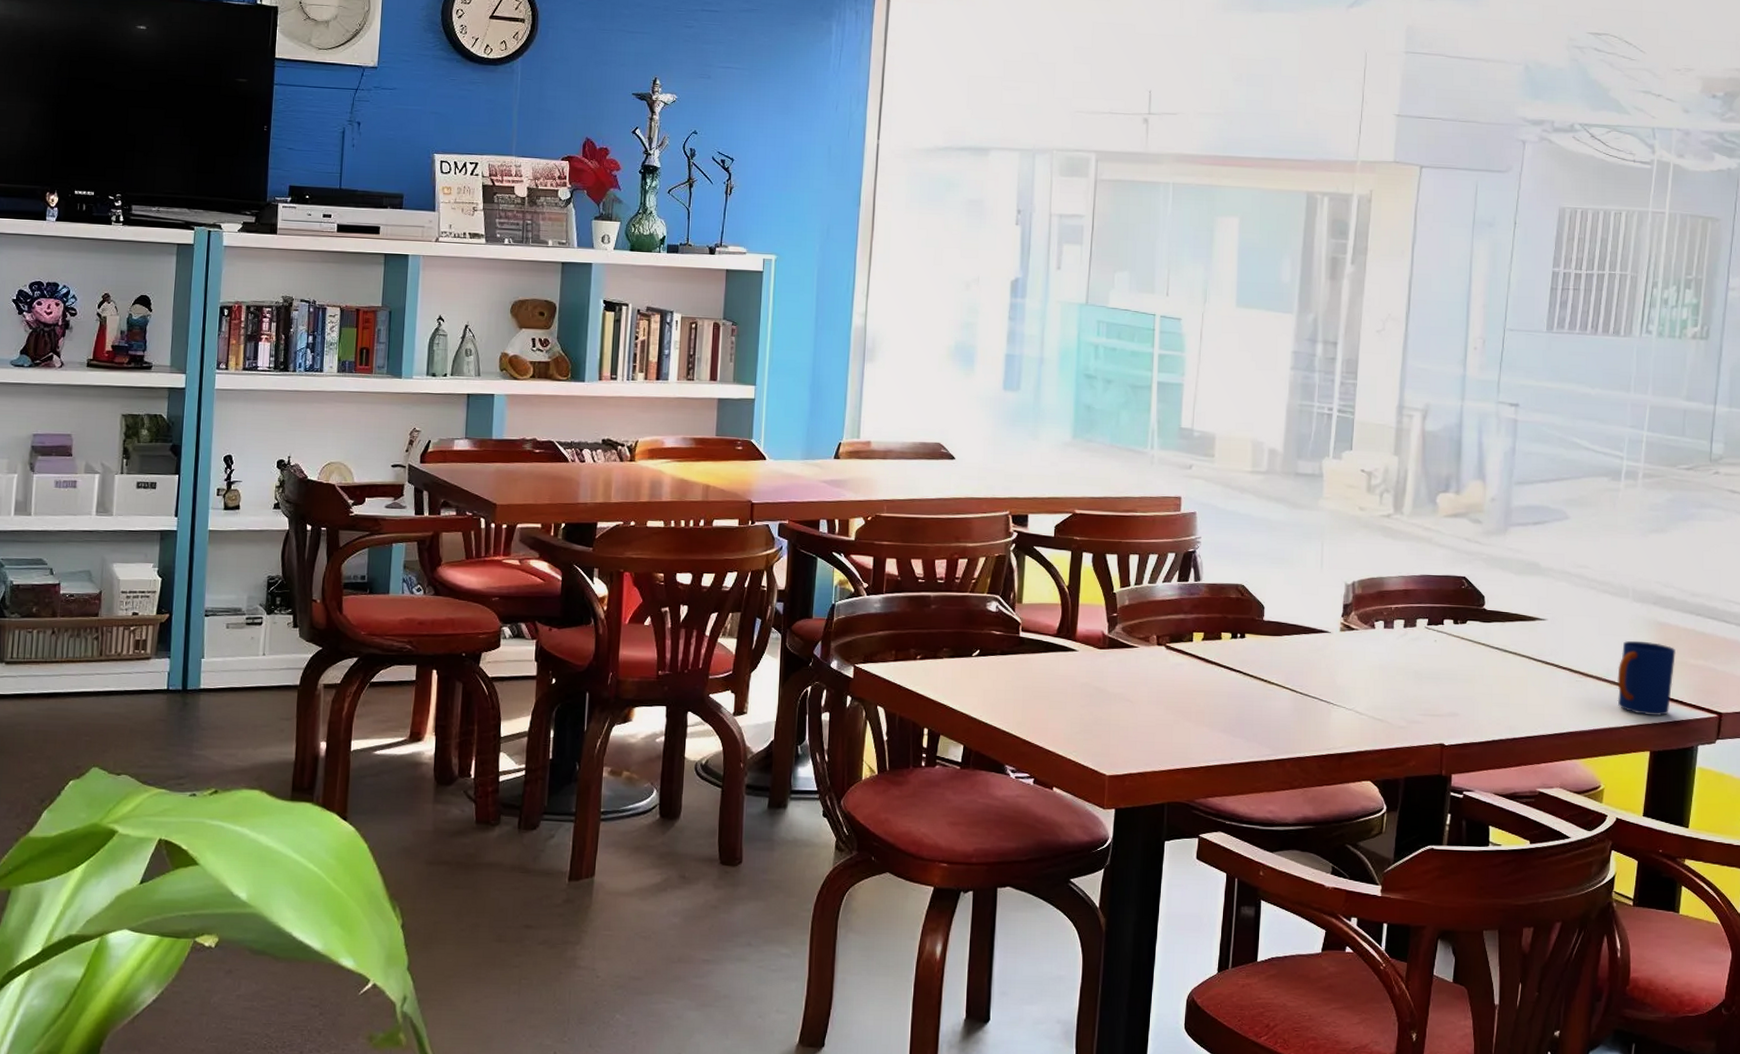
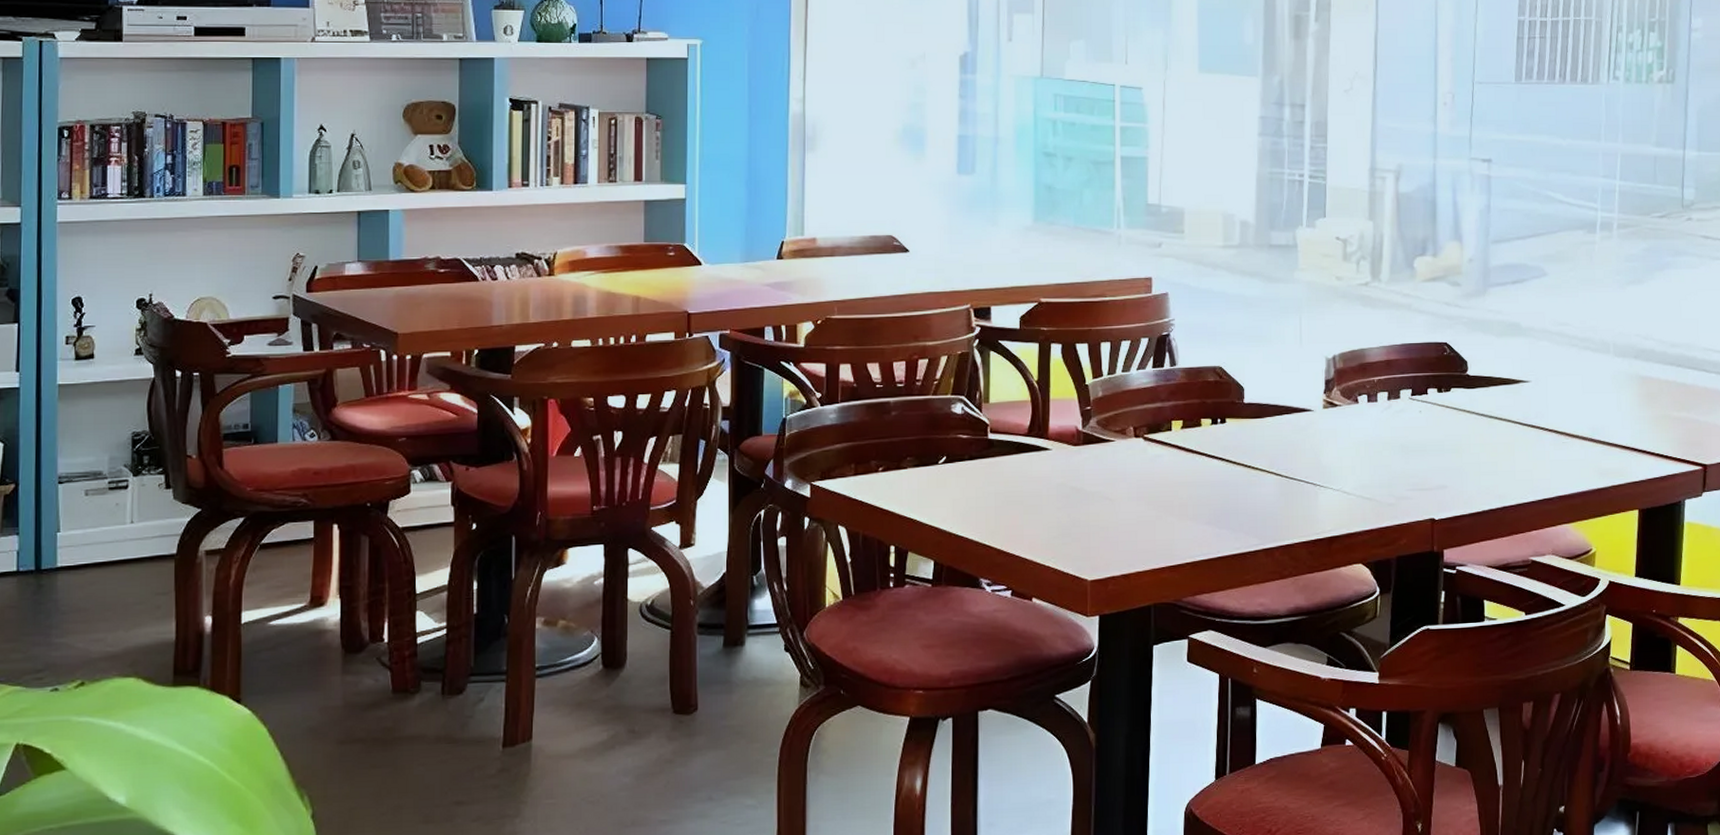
mug: present [1617,640,1676,716] -> none [1603,396,1659,473]

